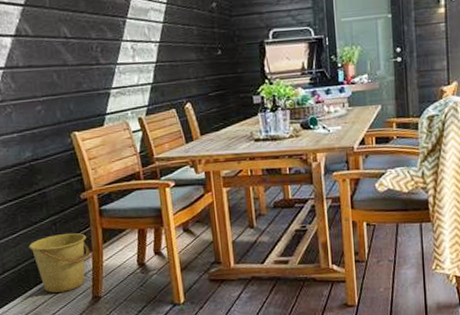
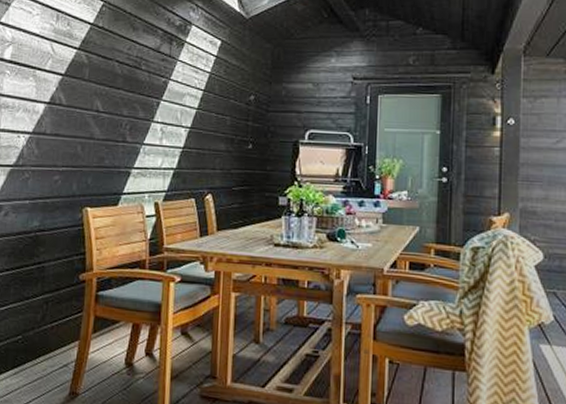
bucket: present [28,232,91,293] -> none [15,314,78,381]

